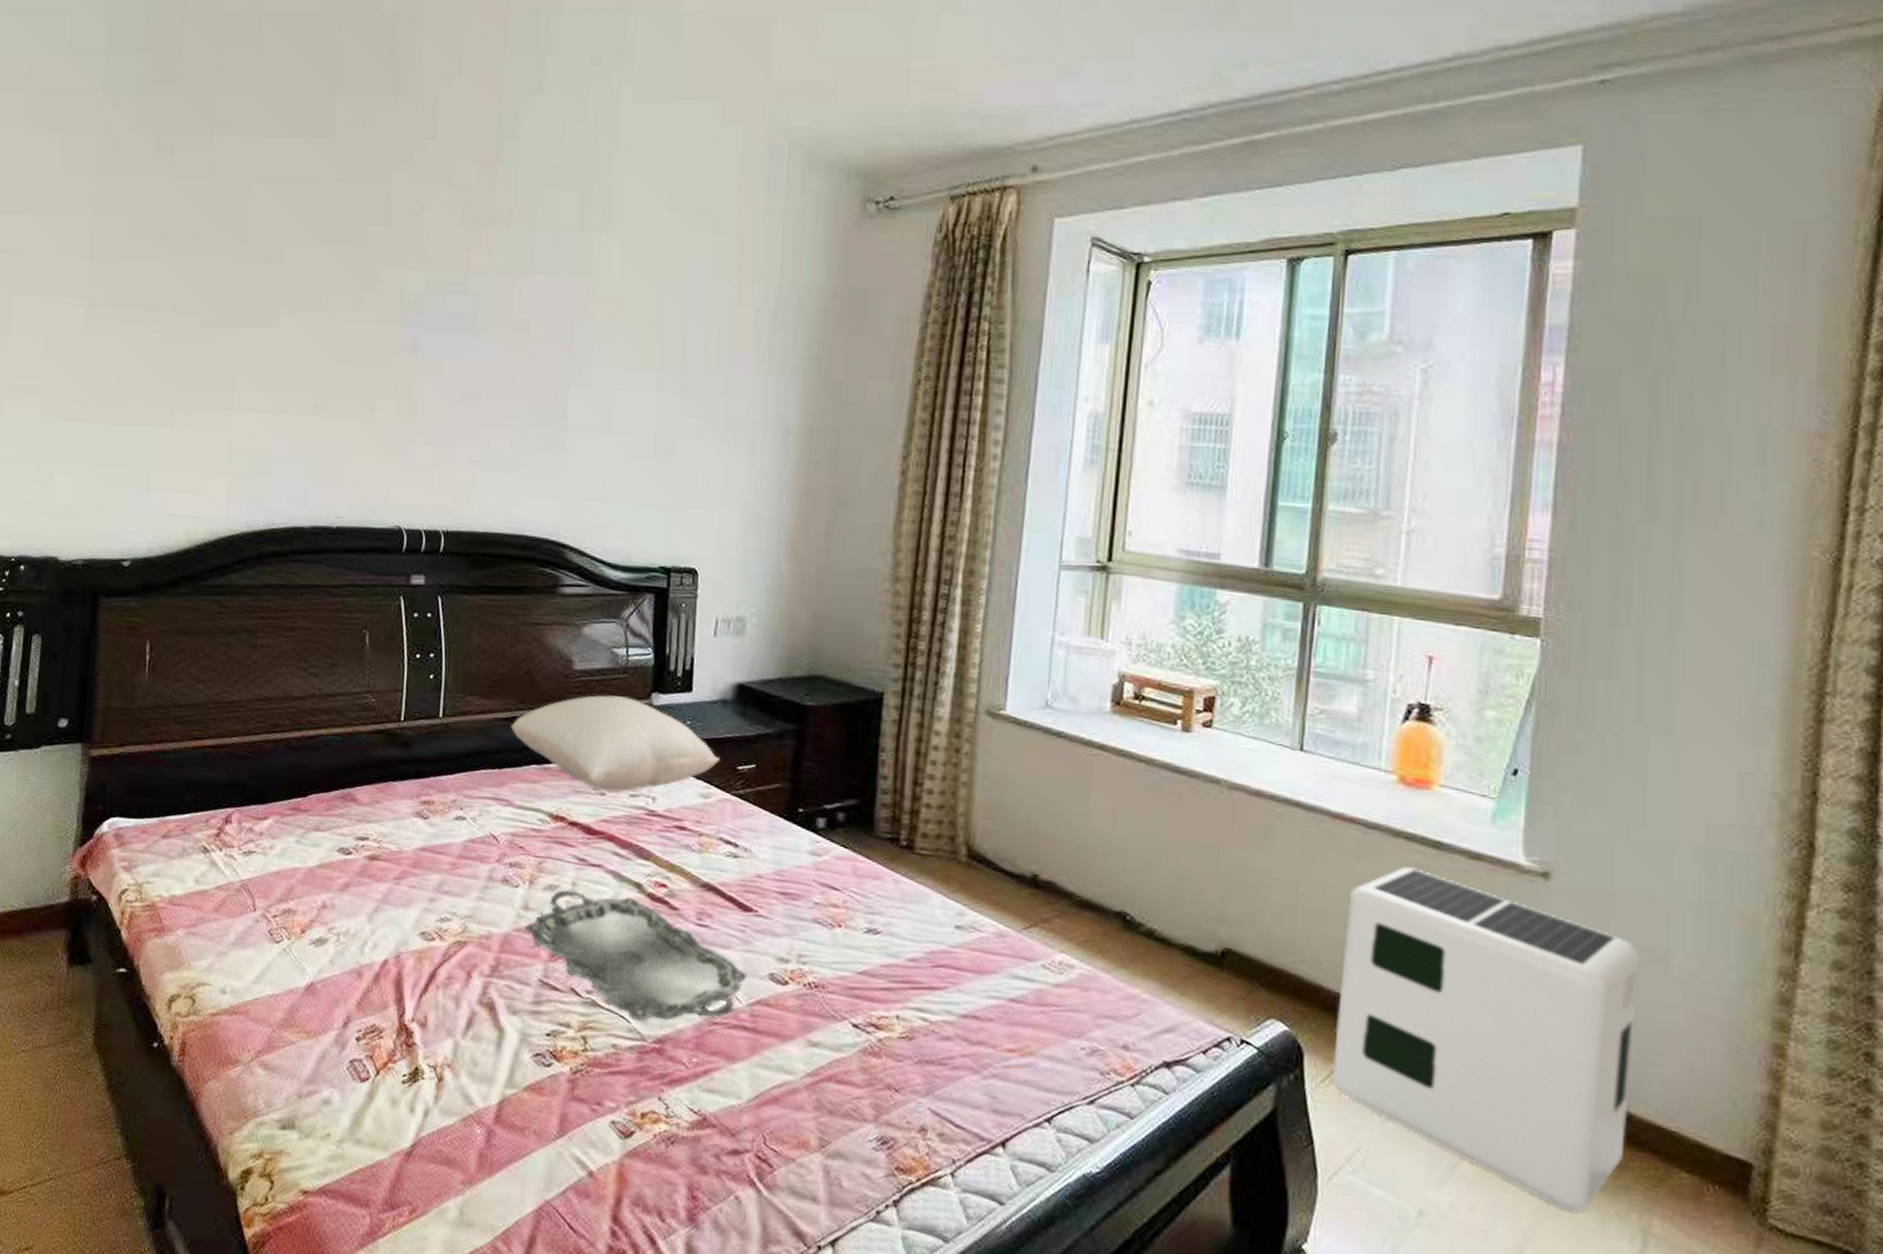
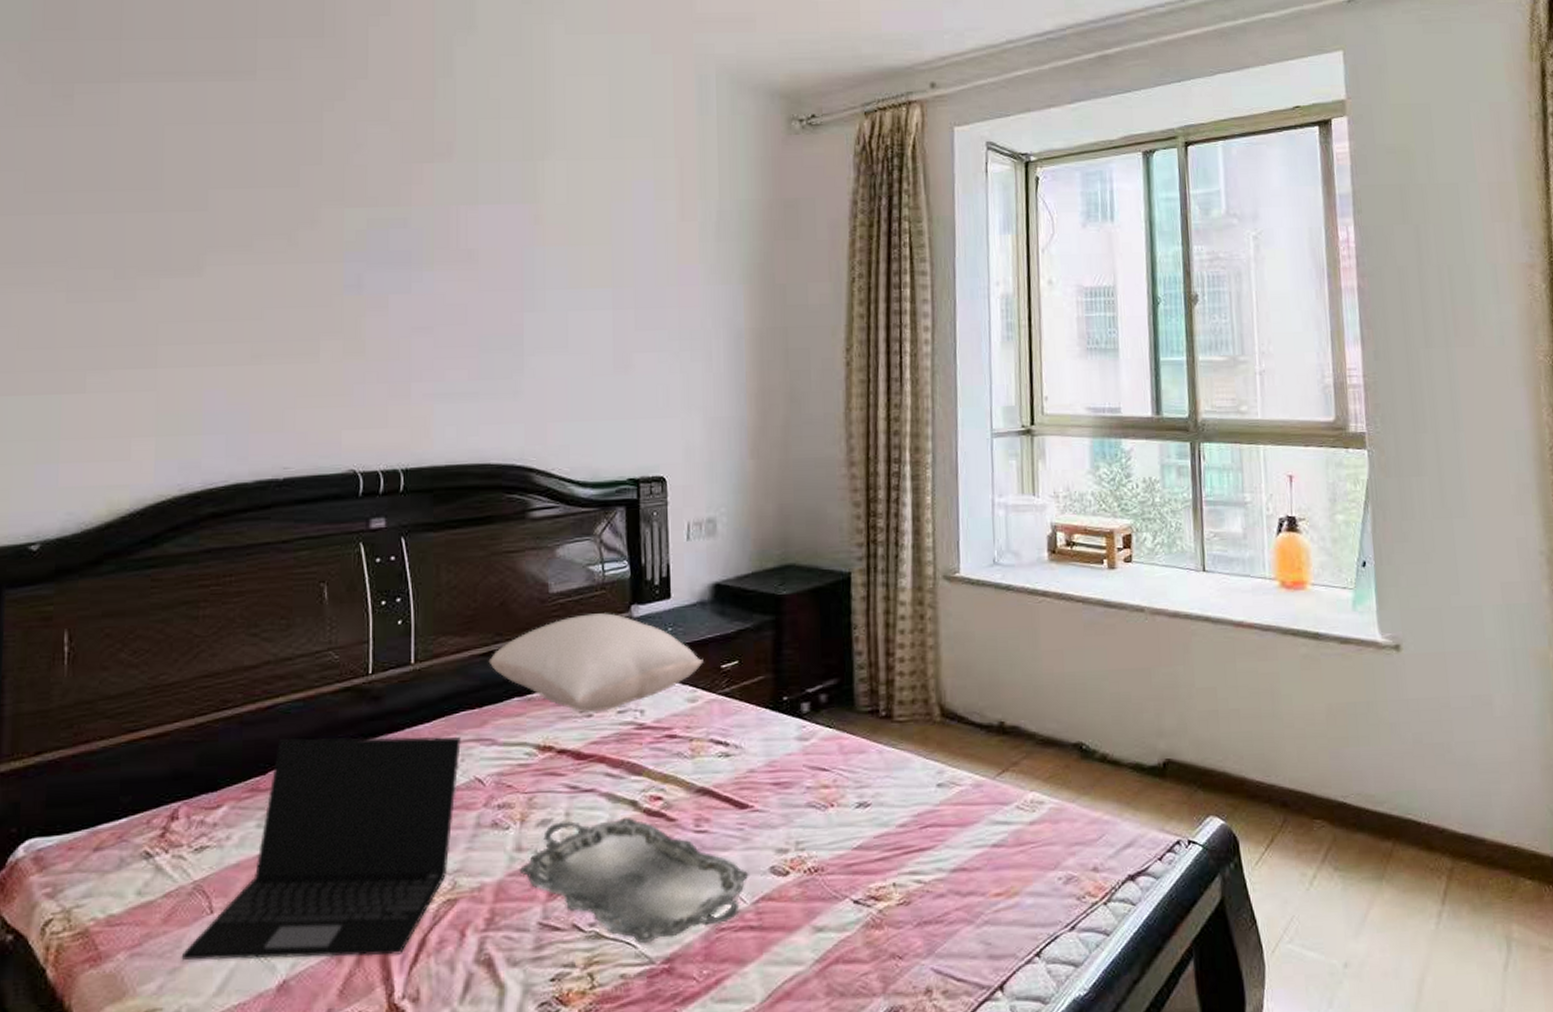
laptop: none [228,768,480,982] -> present [181,736,461,961]
air purifier: present [1331,866,1641,1214] -> none [1255,658,1484,936]

